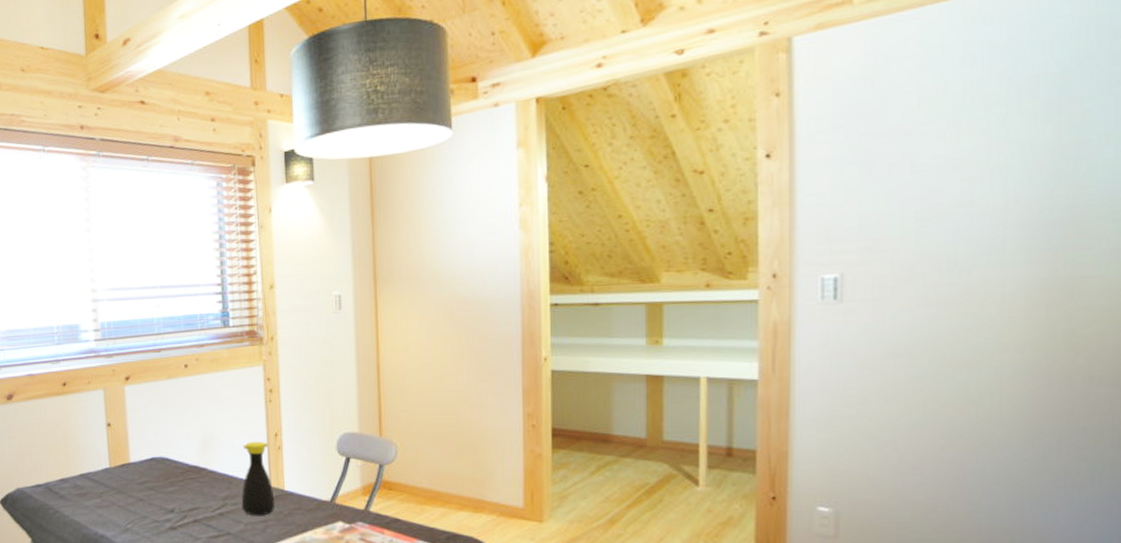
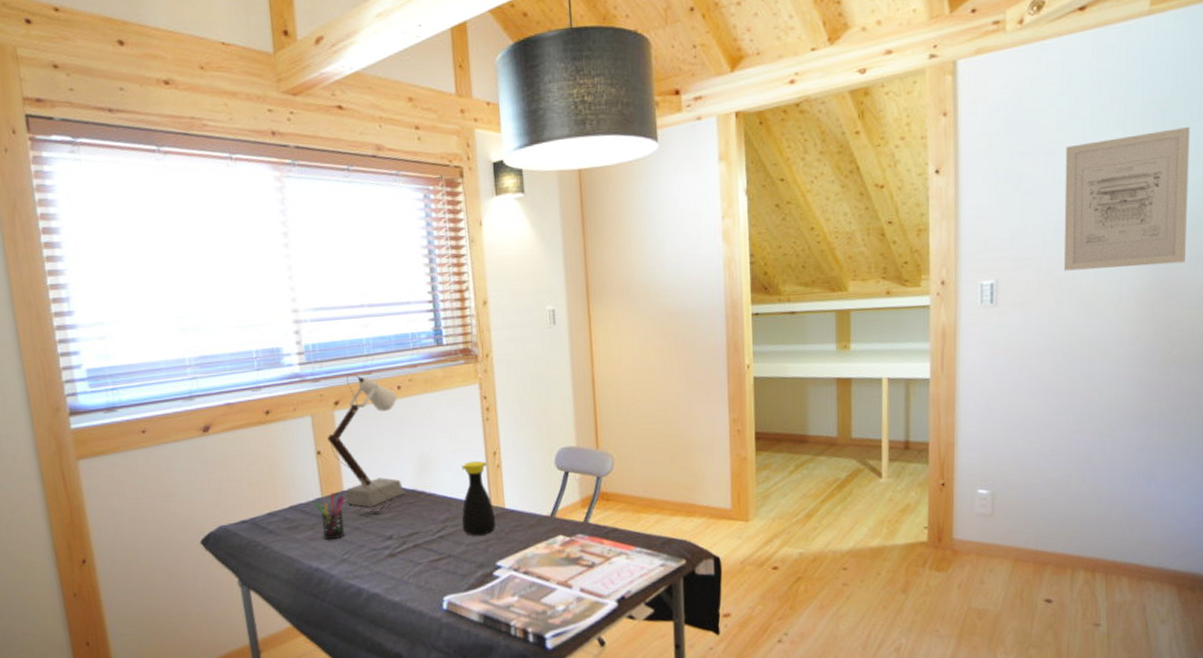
pen holder: none [103,464,131,509] -> present [315,493,345,540]
desk lamp: none [116,352,187,489] -> present [326,374,405,517]
wall art: none [927,101,1098,265] -> present [1063,126,1191,271]

